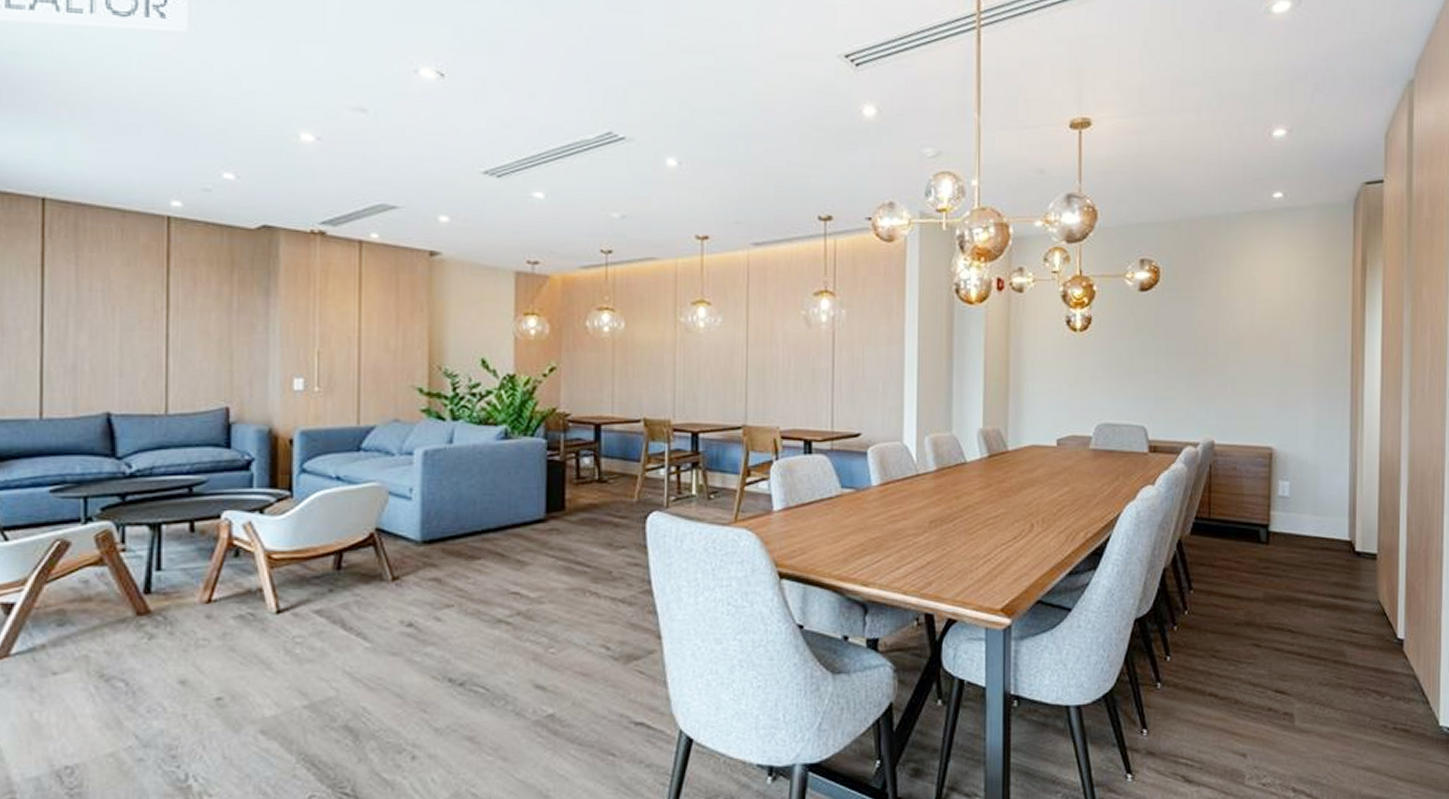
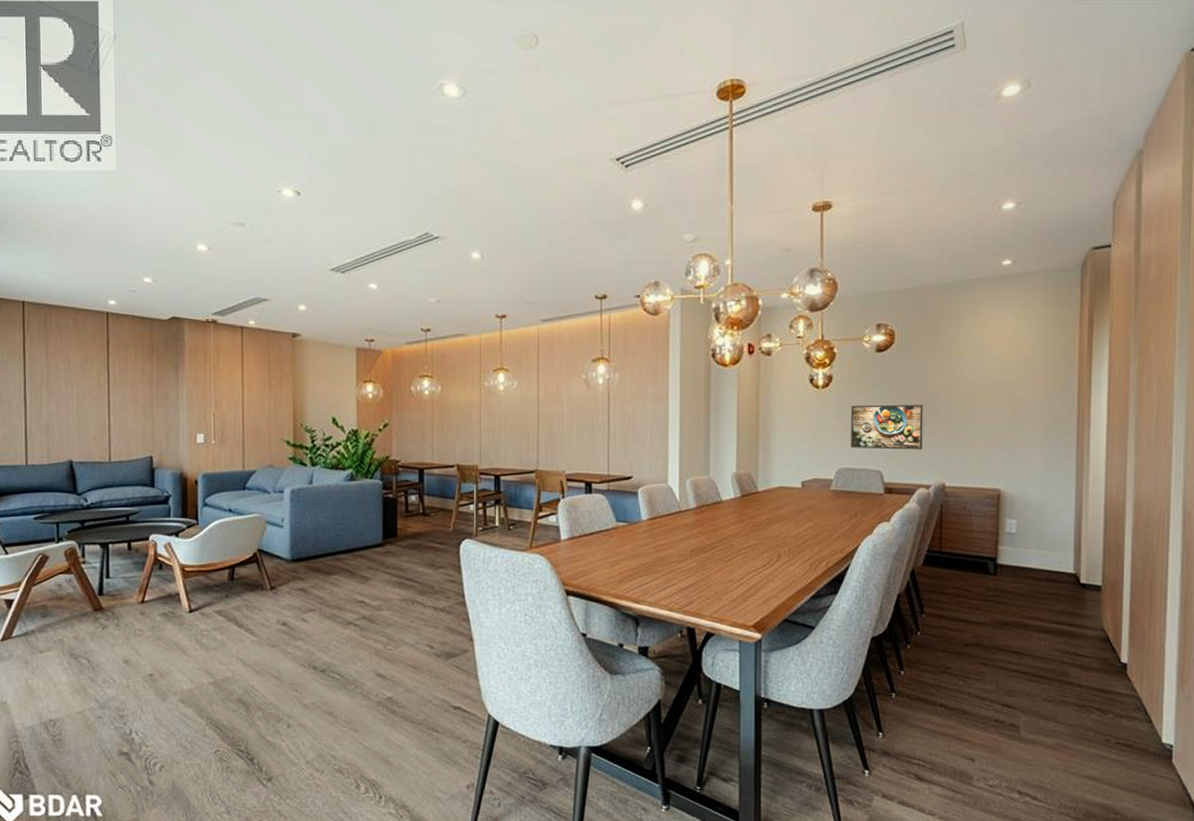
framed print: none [1112,351,1191,403] -> present [851,404,923,450]

